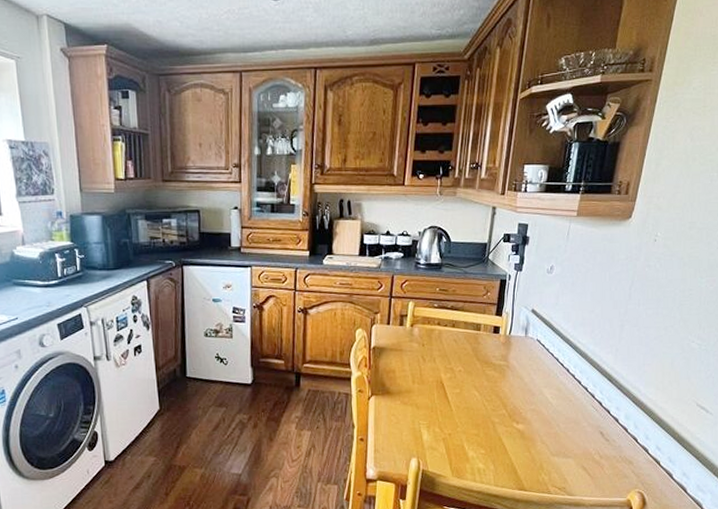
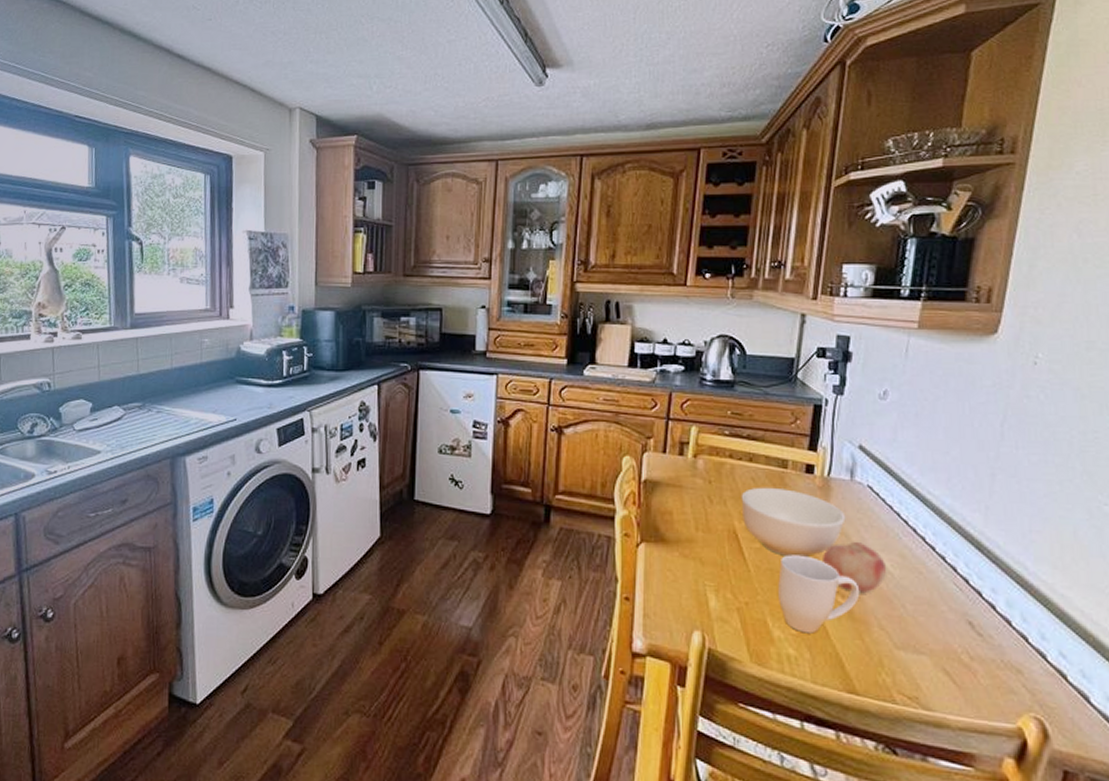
bowl: none [446,346,521,397] -> present [741,487,846,557]
mug: none [471,395,529,452] -> present [777,555,860,634]
fruit: none [504,382,547,418] -> present [823,542,886,592]

